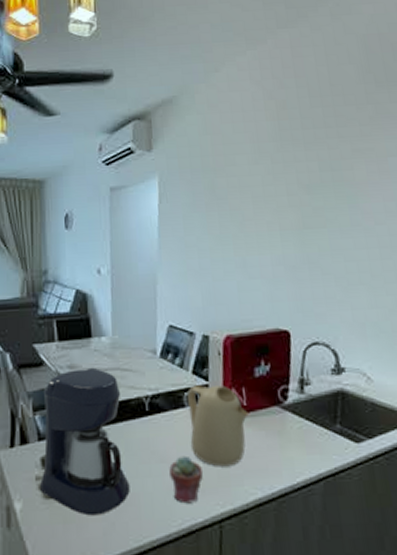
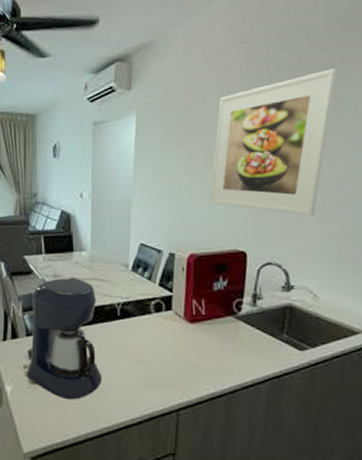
potted succulent: present [169,455,204,504] -> none [136,354,165,394]
kettle: present [186,384,249,467] -> none [153,294,206,366]
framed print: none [245,126,377,288] -> present [209,69,338,216]

